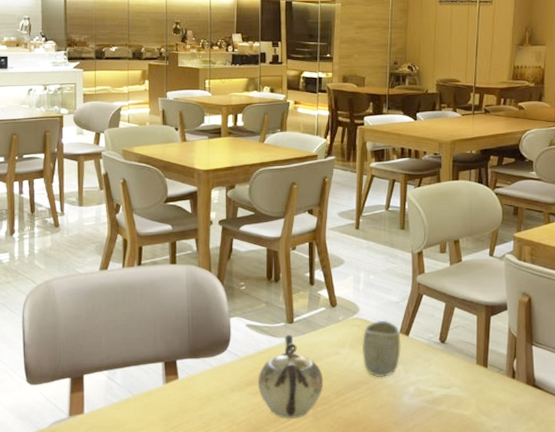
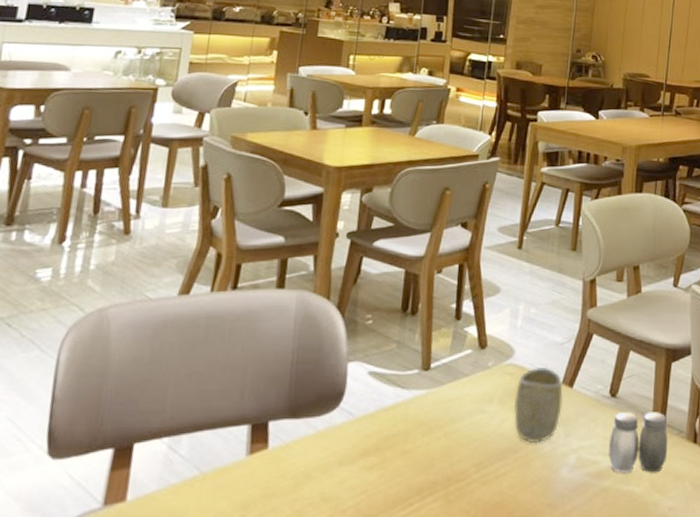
teapot: present [257,335,324,418] -> none [375,386,462,502]
salt and pepper shaker: none [441,354,491,401] -> present [609,412,668,474]

